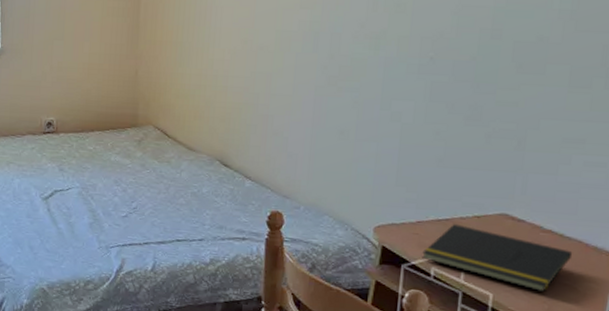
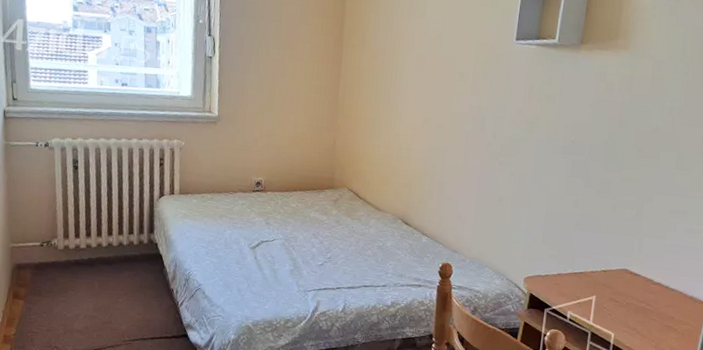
notepad: present [422,224,573,292] -> none [561,276,675,332]

